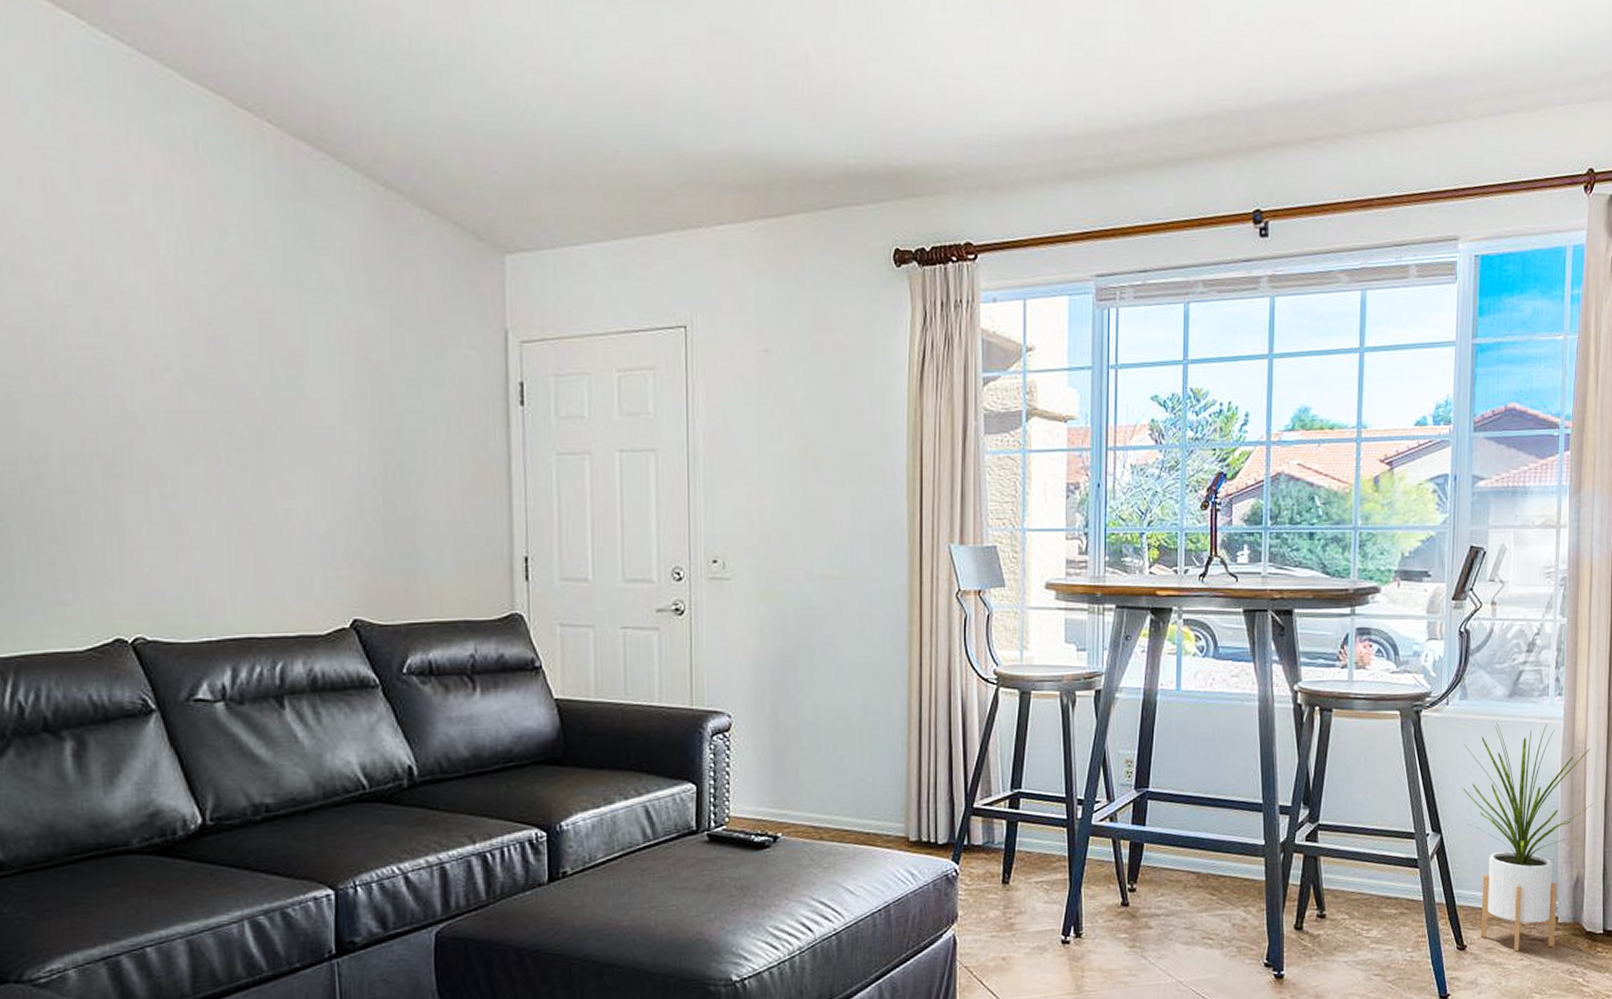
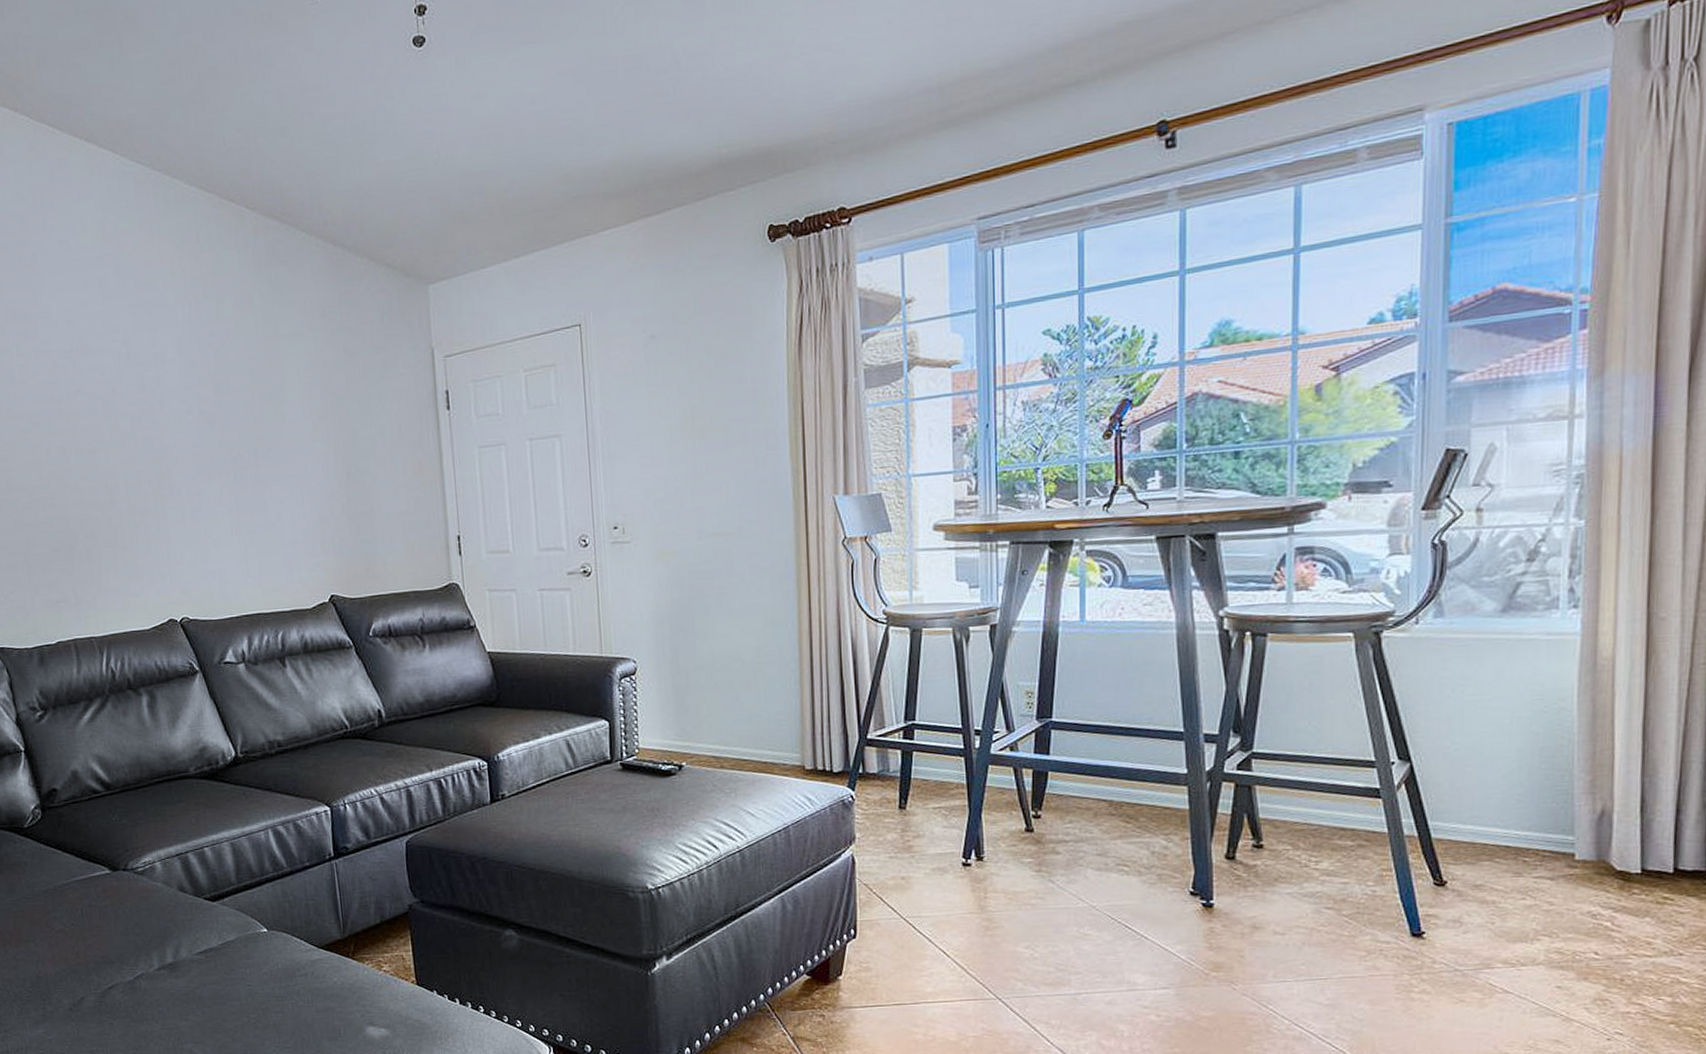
house plant: present [1462,722,1593,952] -> none [1438,640,1626,890]

